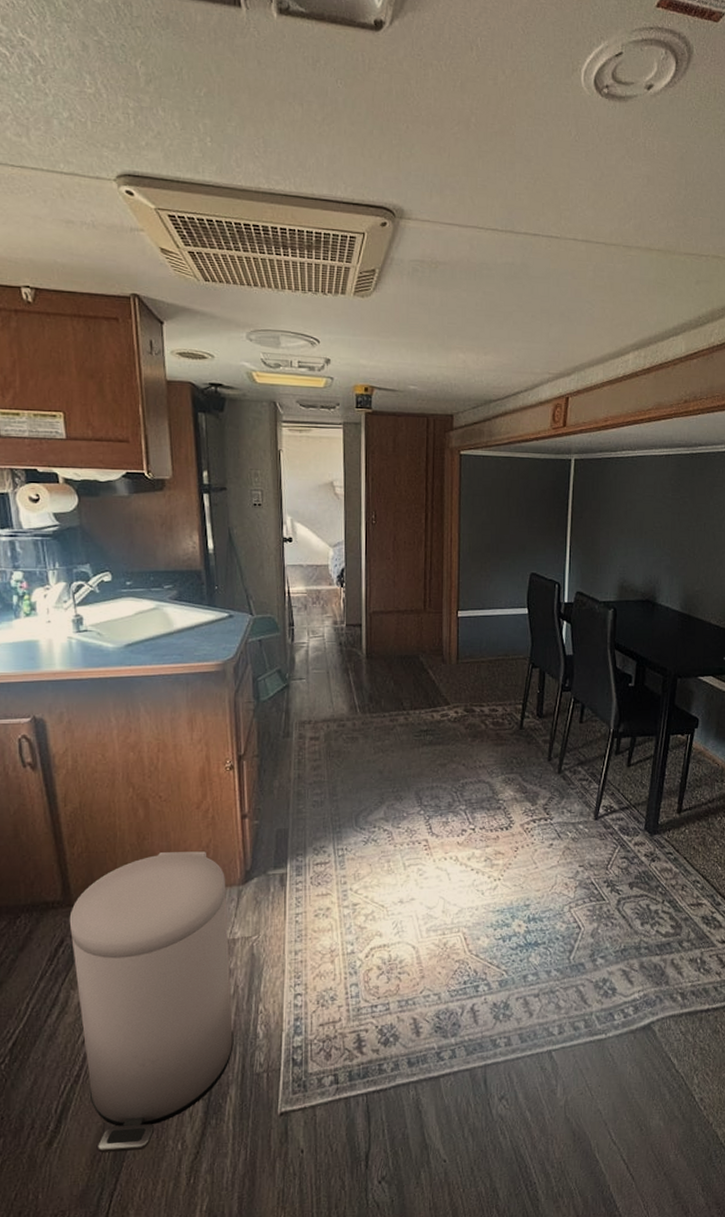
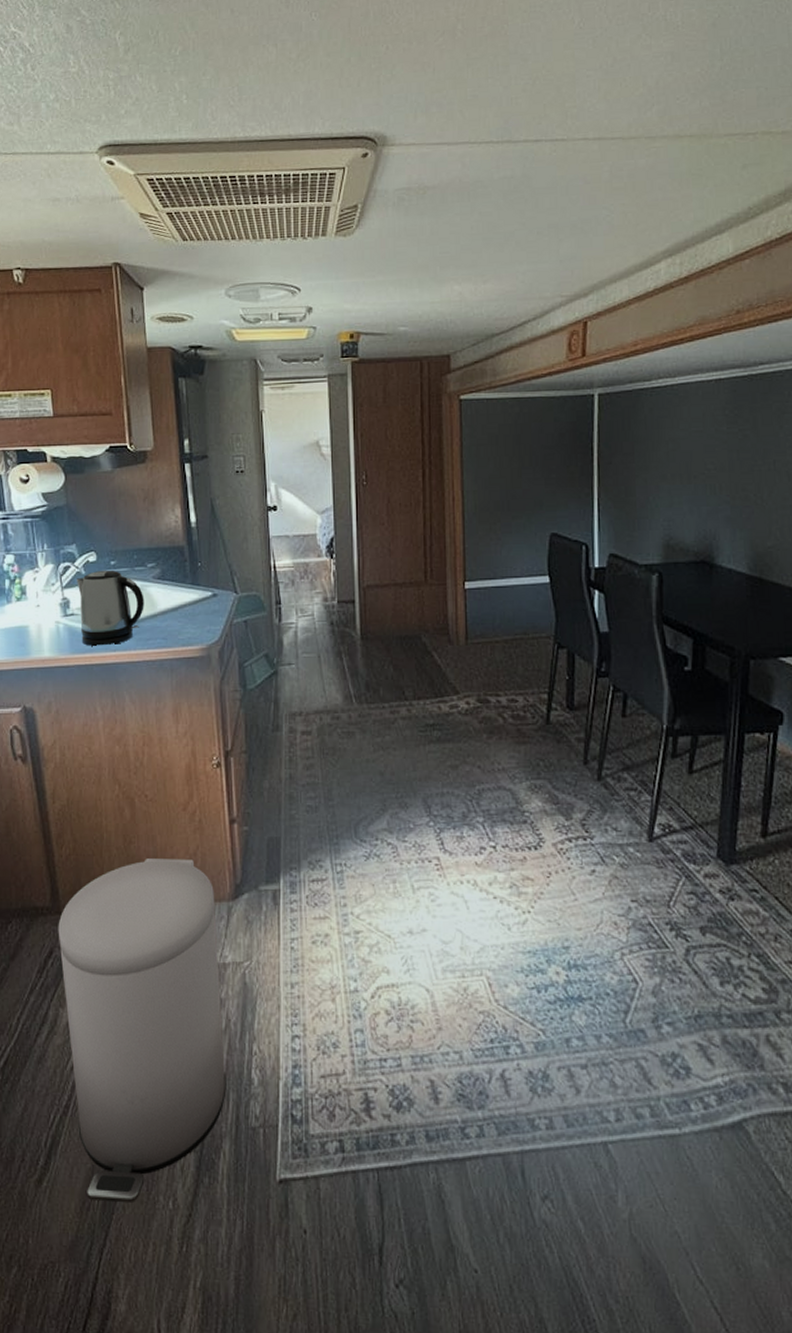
kettle: none [91,589,161,661] -> present [77,570,144,646]

